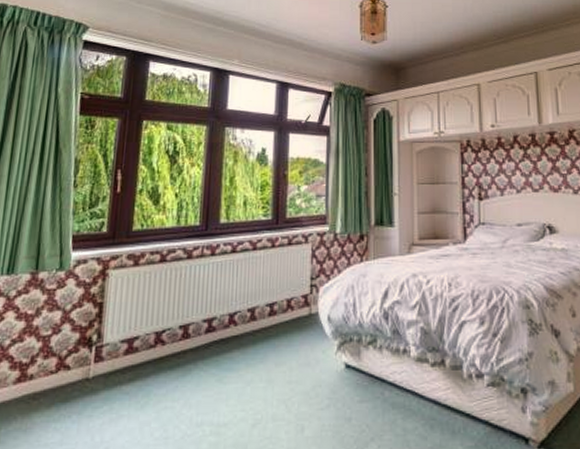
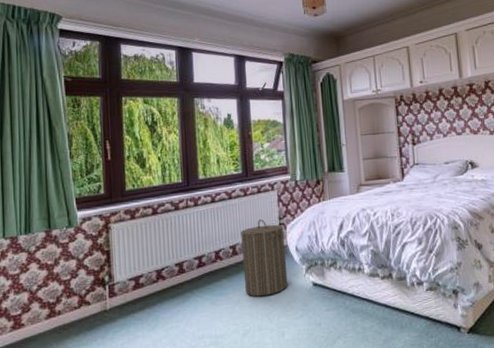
laundry hamper: none [261,278,315,377] -> present [241,219,288,297]

